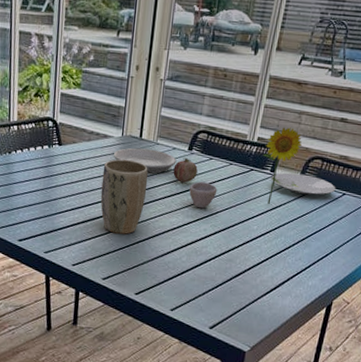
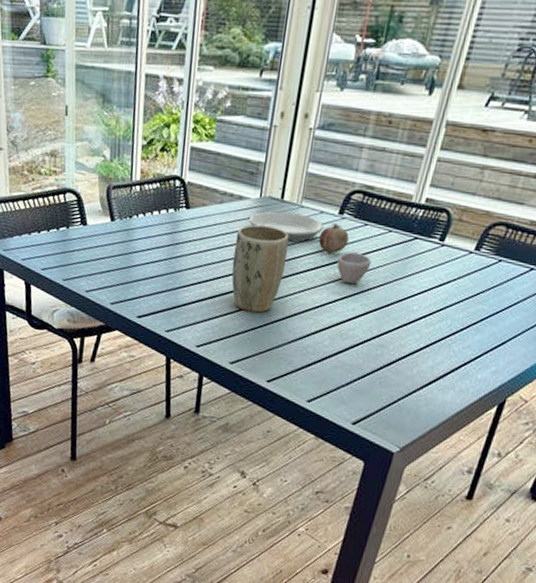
flower: present [262,127,303,204] -> none [430,185,483,280]
plate: present [271,172,336,196] -> none [439,241,522,270]

